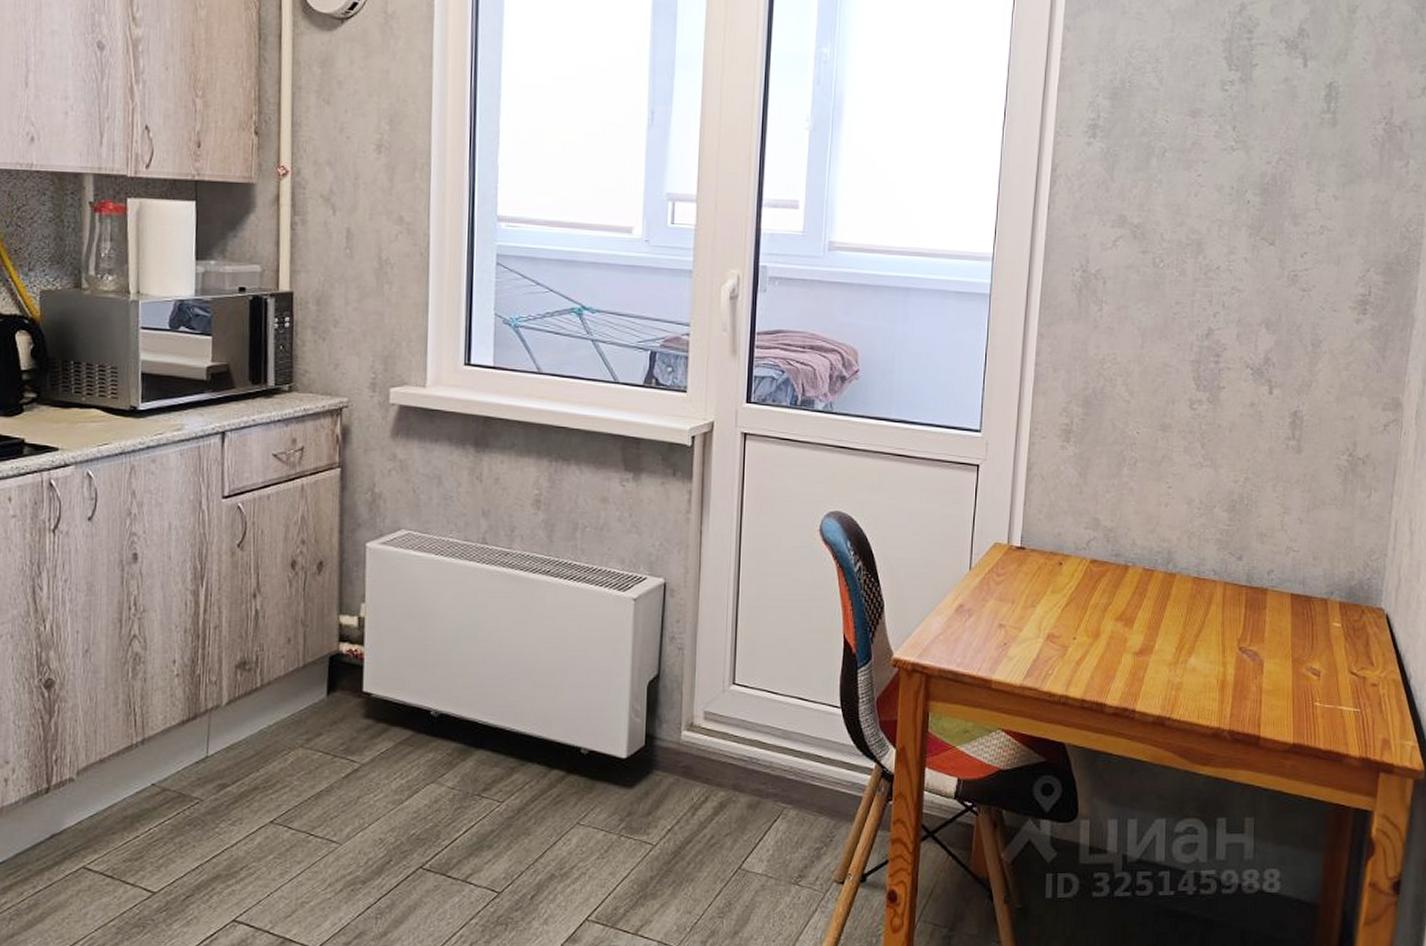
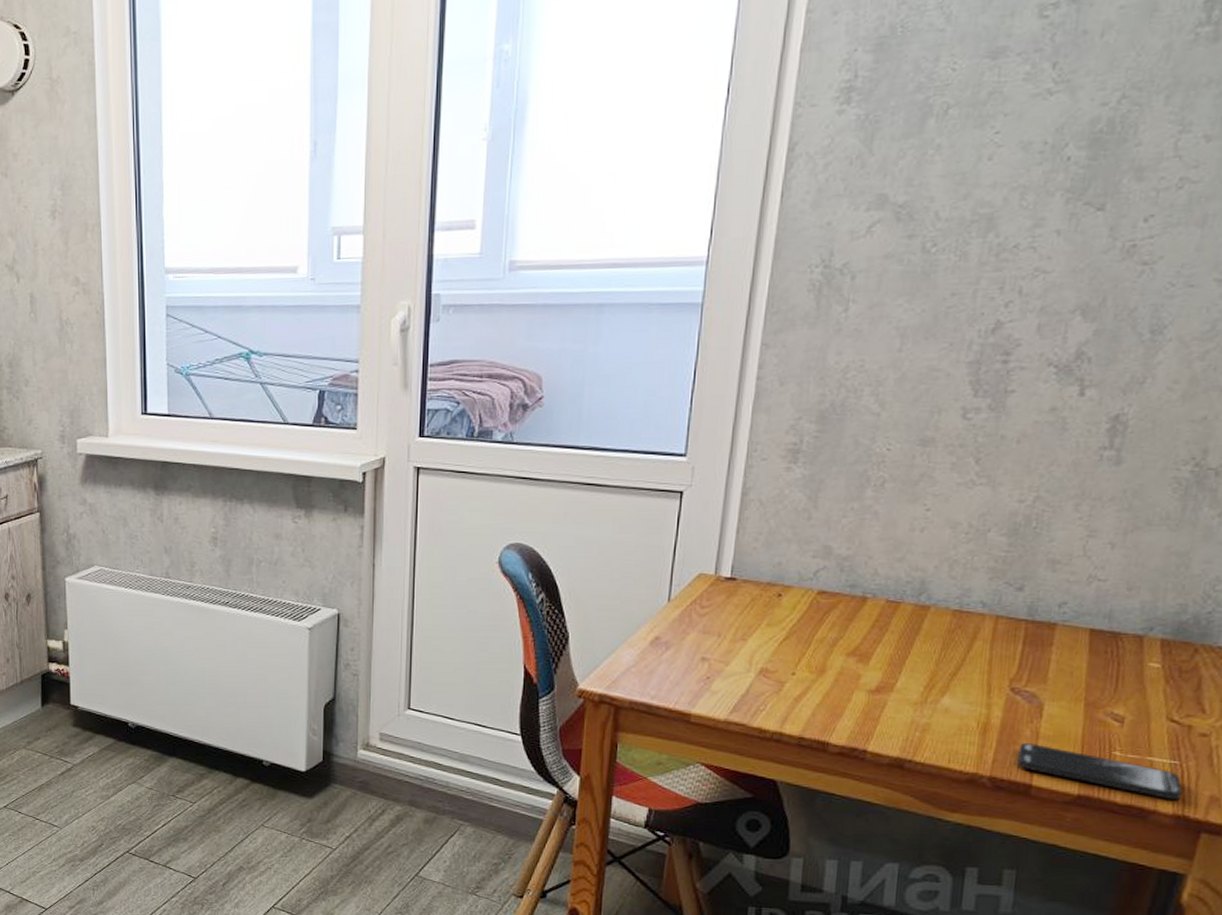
smartphone: none [1247,698,1364,744] -> present [1017,743,1183,800]

